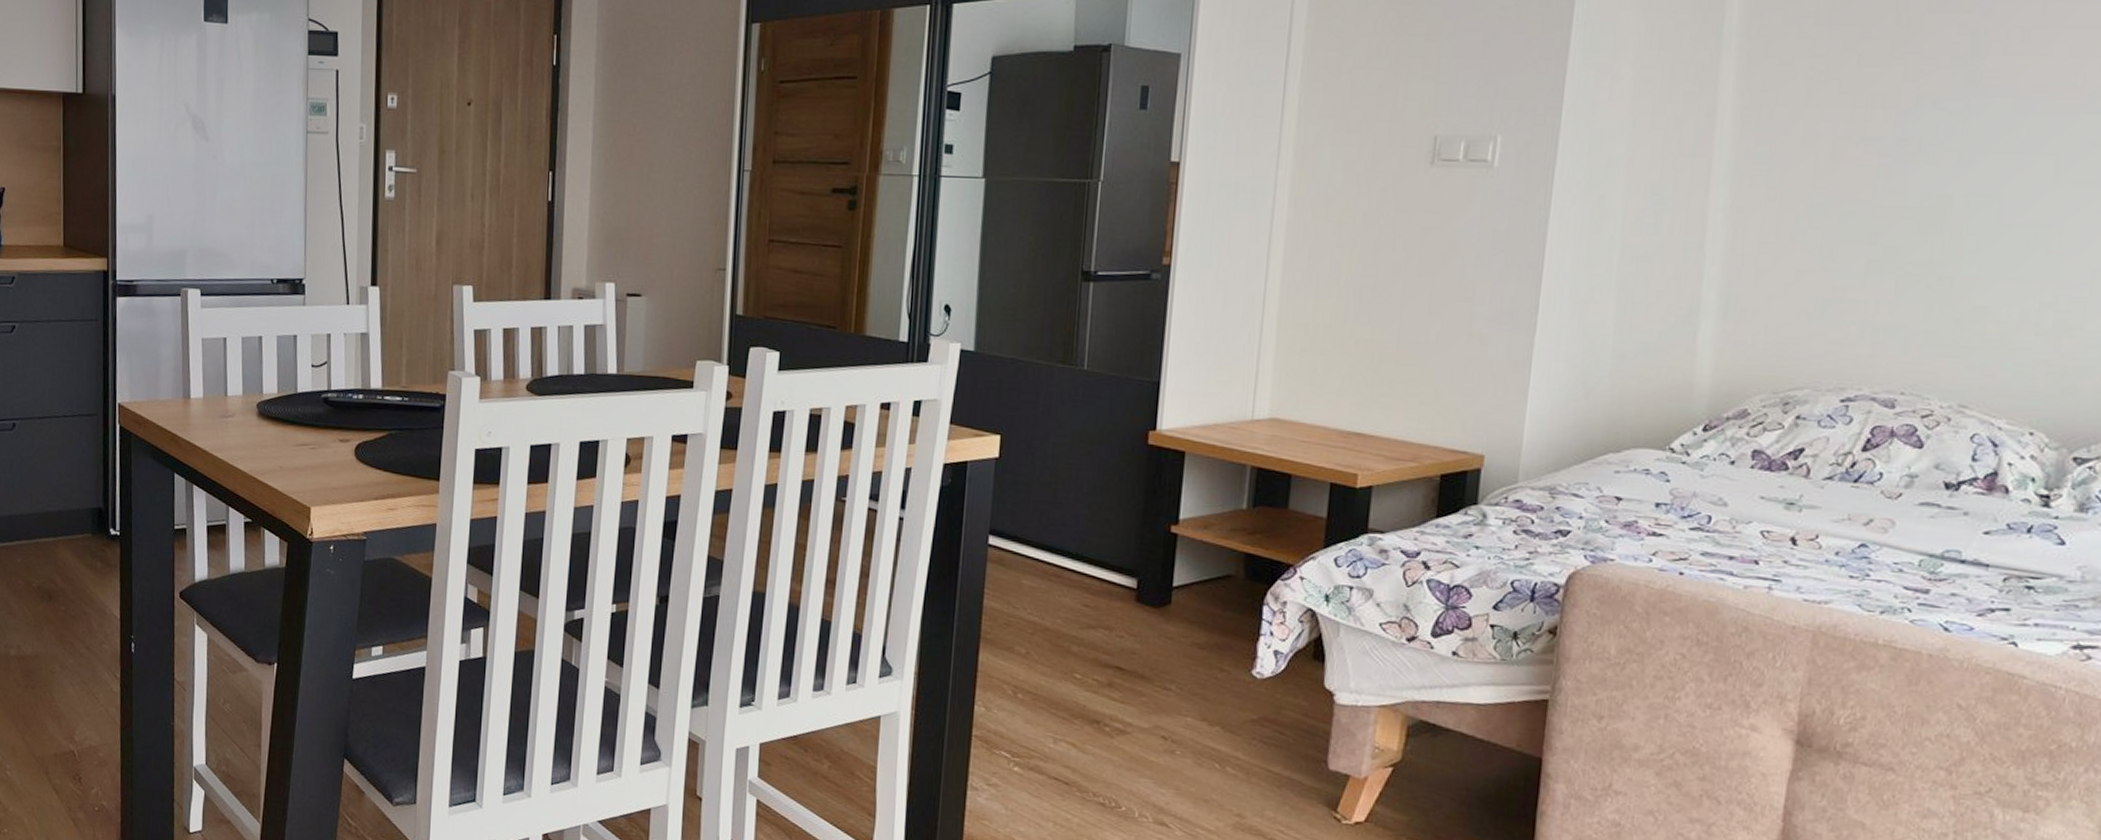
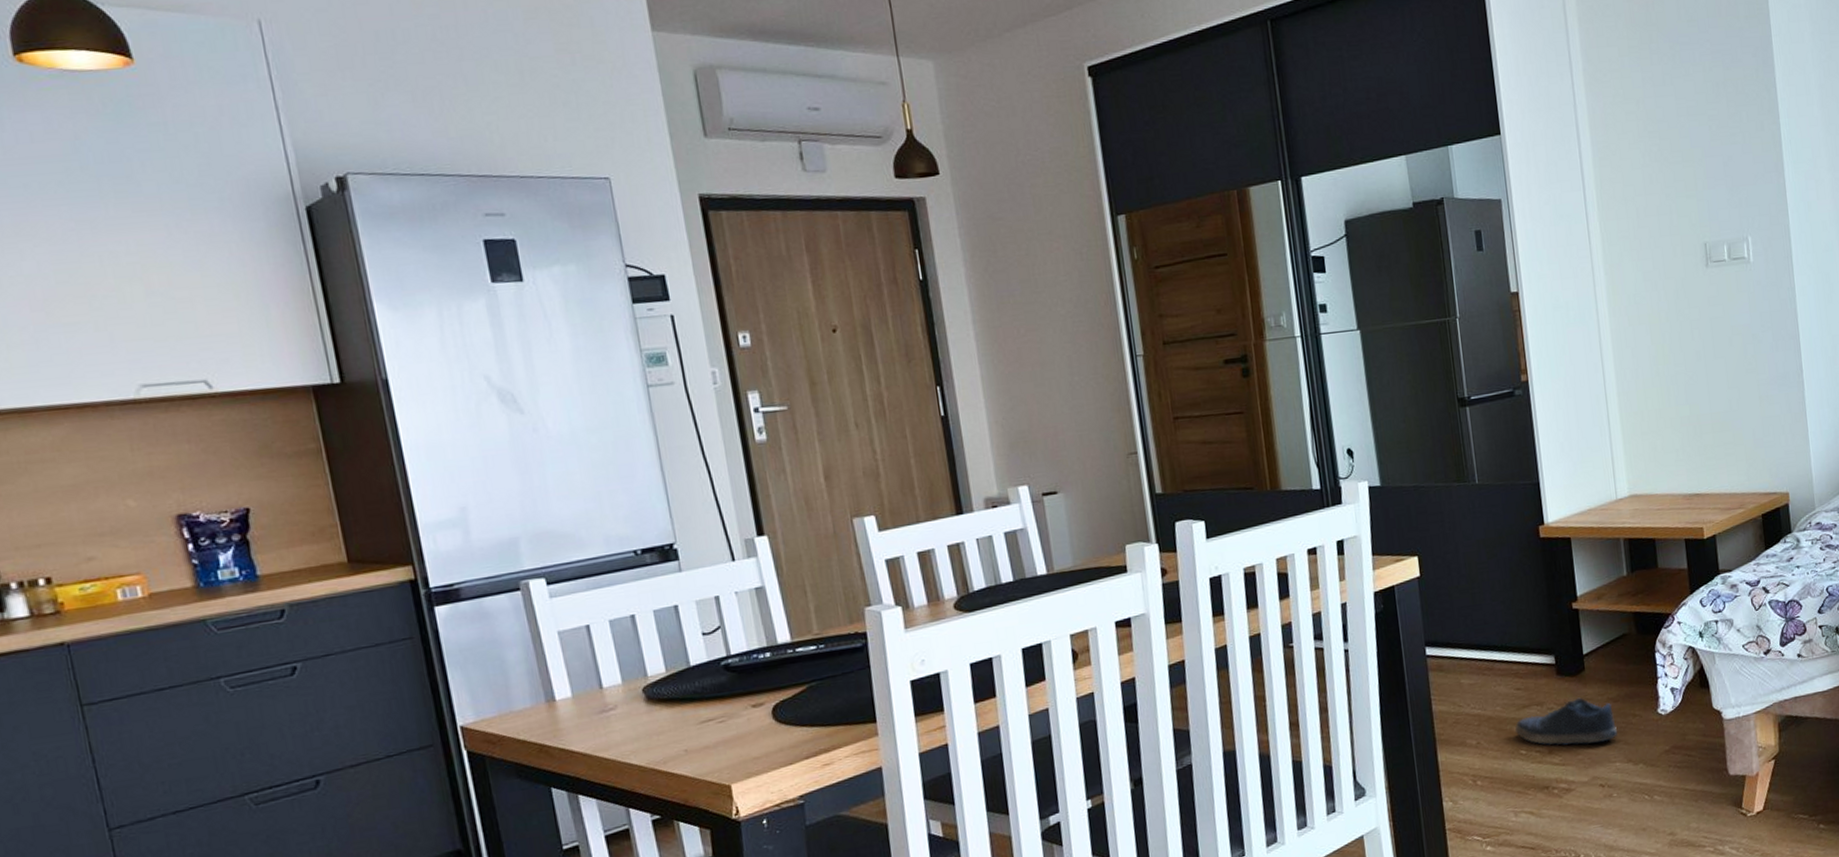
shoe: none [1072,632,1197,691] -> present [1515,697,1618,746]

